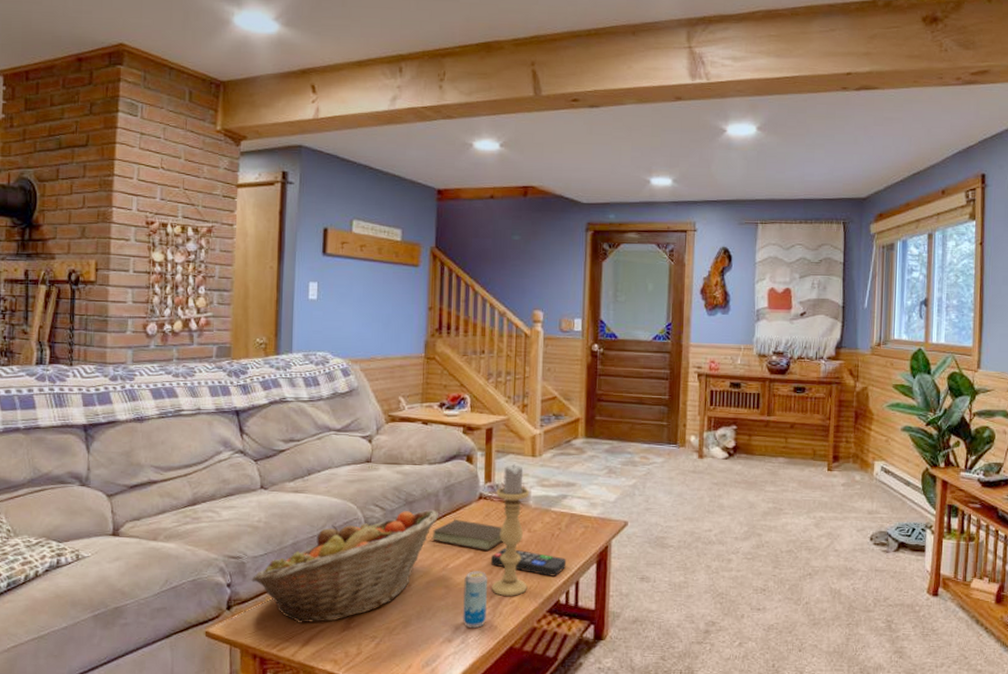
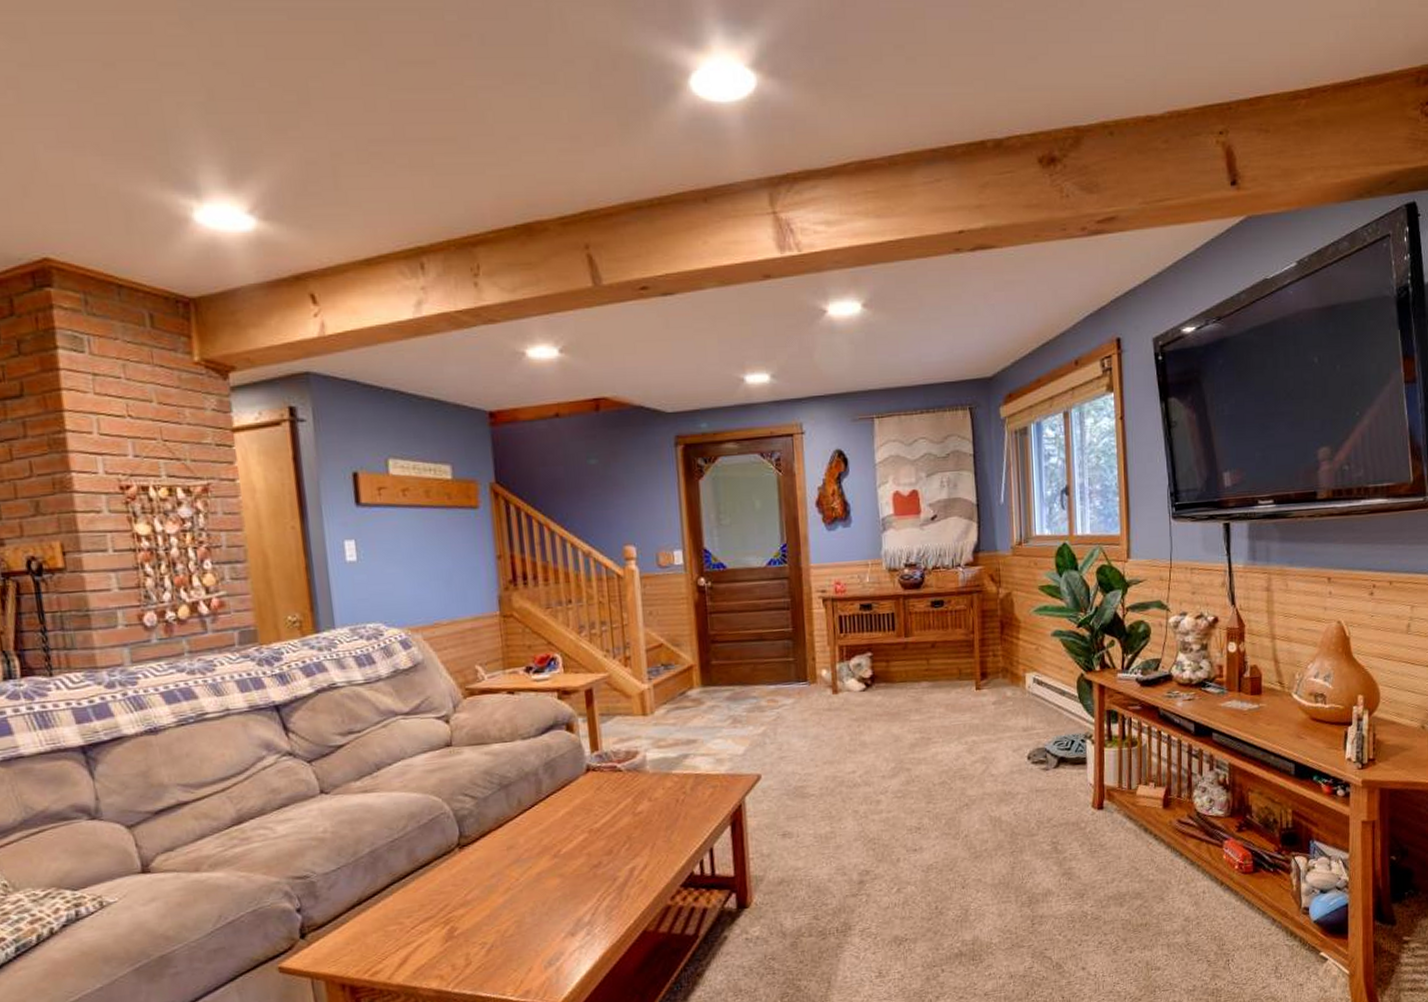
fruit basket: present [251,509,438,623] -> none [325,790,541,941]
book: present [431,516,502,551] -> none [536,794,619,829]
beverage can: present [463,571,487,628] -> none [581,852,612,917]
remote control: present [490,547,567,577] -> none [608,822,697,847]
candle holder: present [492,464,530,596] -> none [605,727,655,877]

